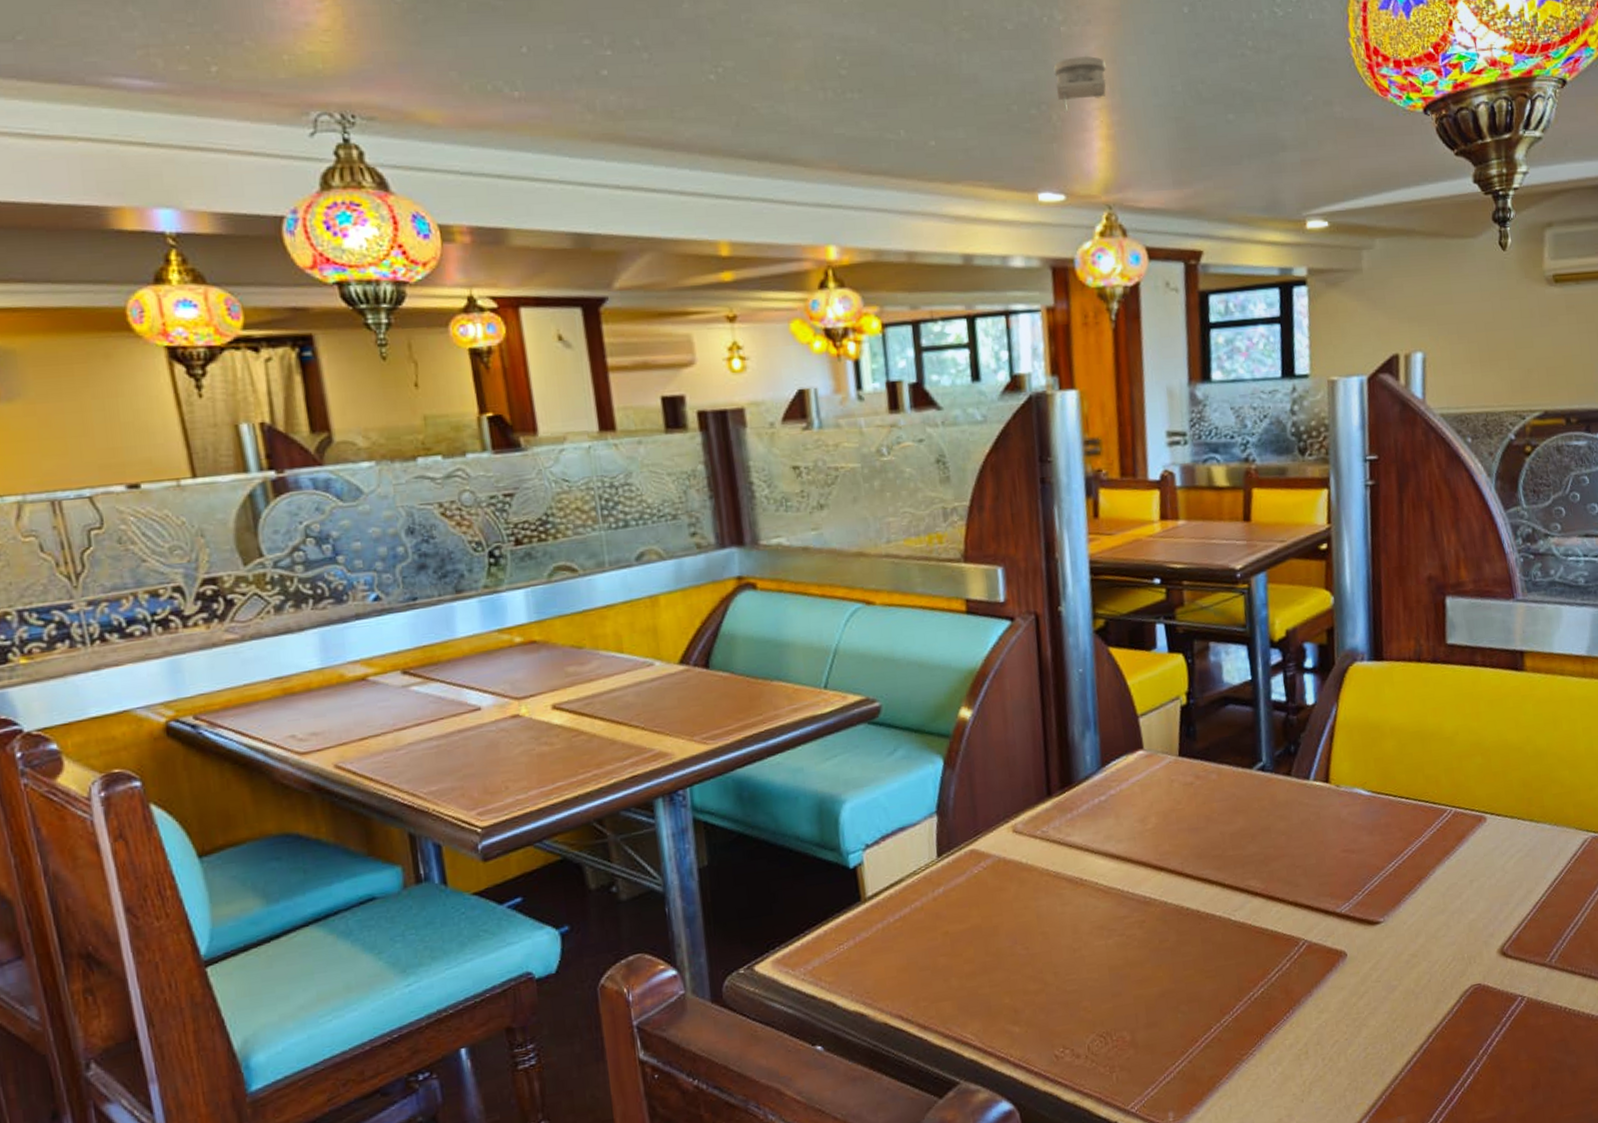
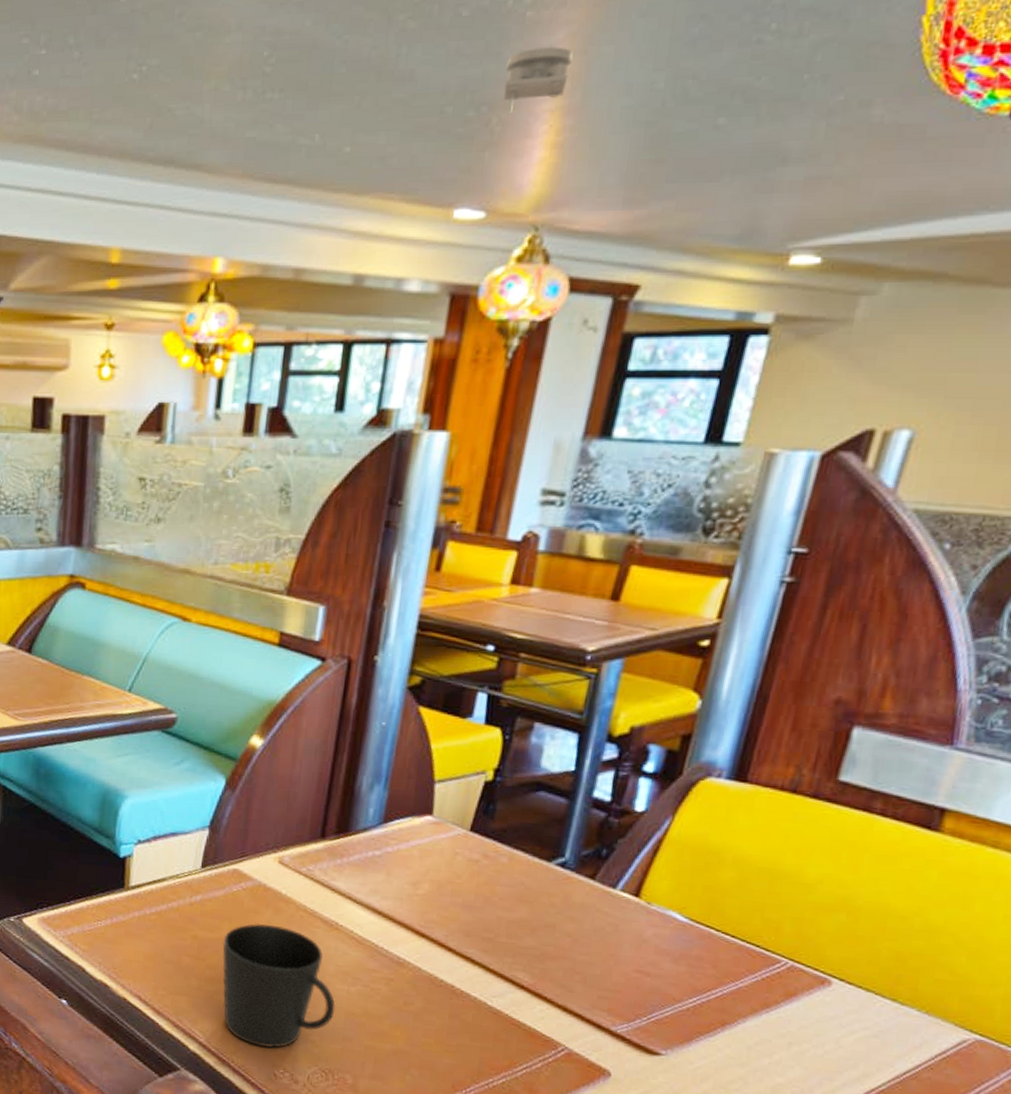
cup: none [975,897,1099,1032] -> present [222,923,336,1049]

